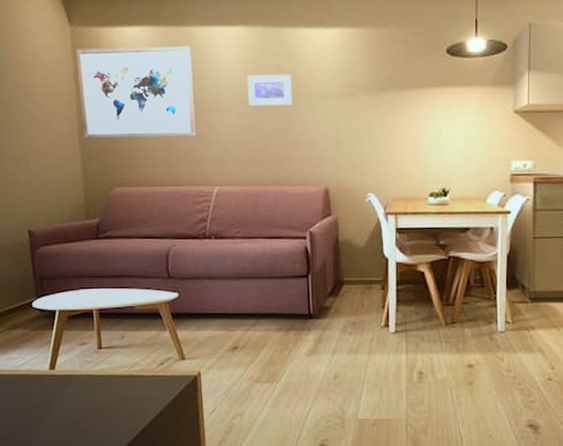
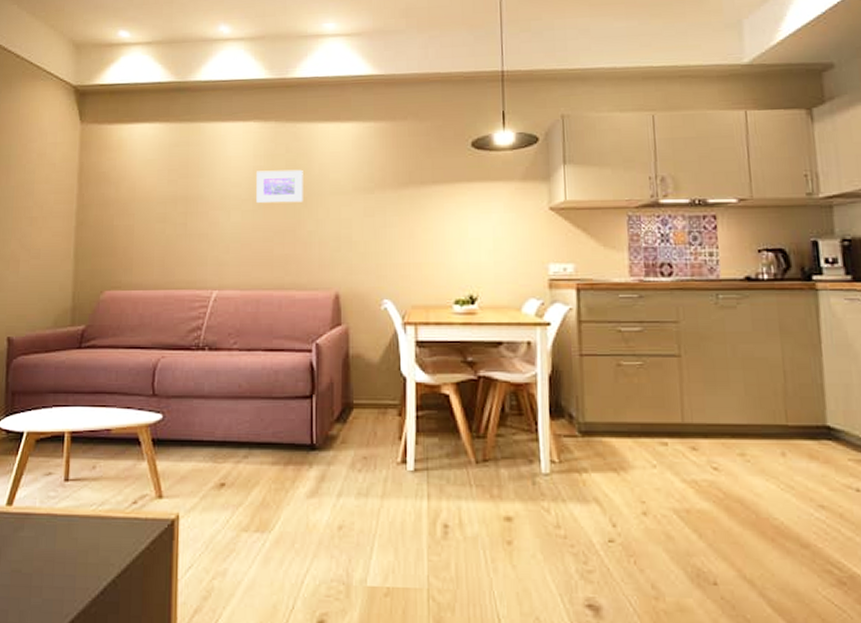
wall art: present [75,46,196,139] -> none [80,142,200,238]

